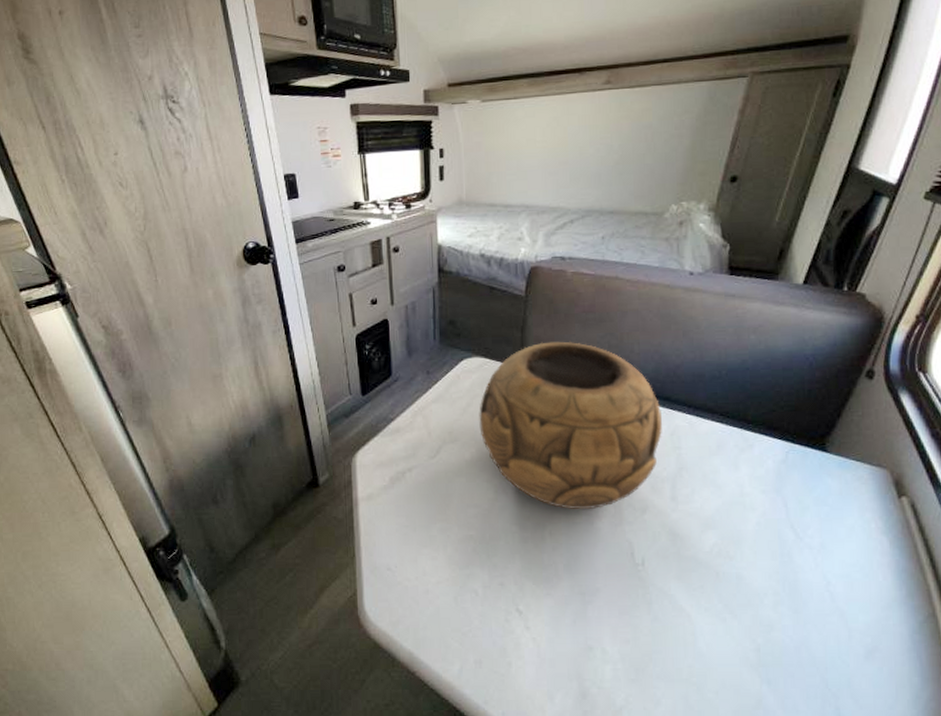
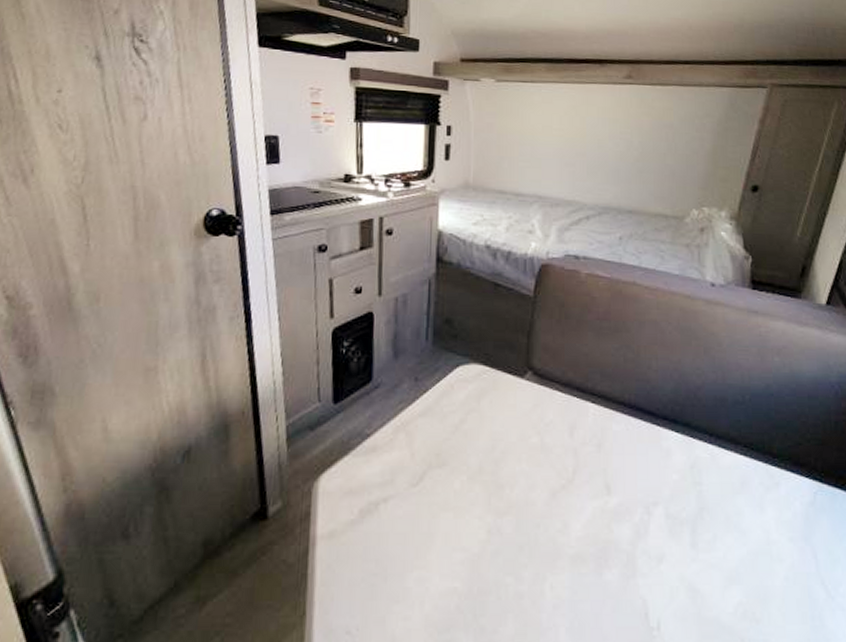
decorative bowl: present [479,341,662,510] -> none [473,350,681,557]

